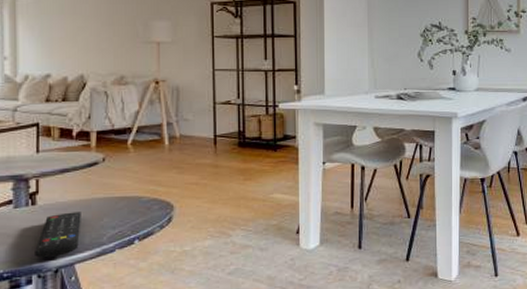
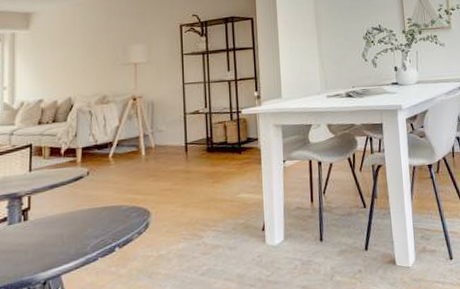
remote control: present [35,211,81,258] -> none [26,224,68,271]

